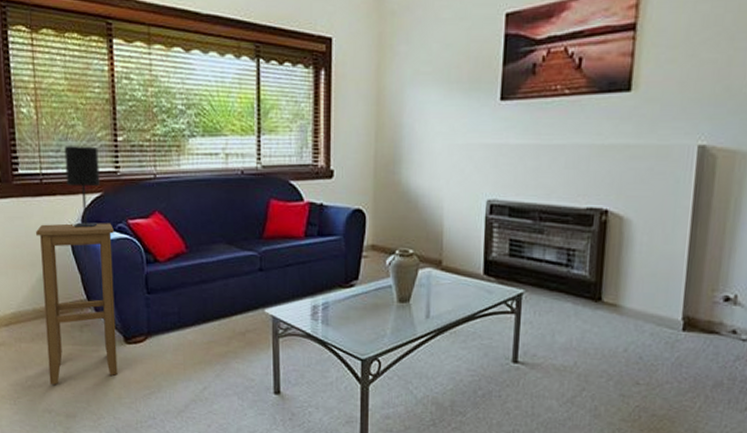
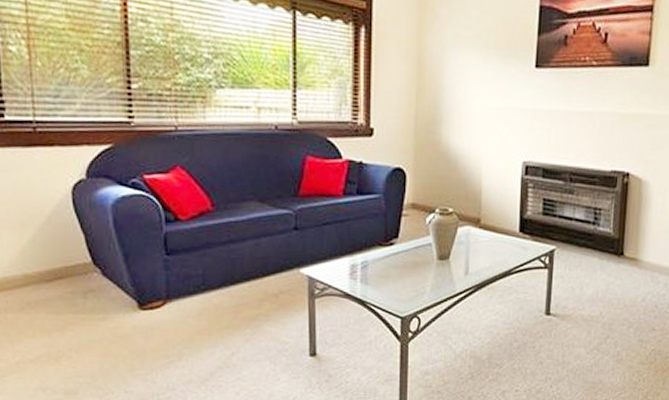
stool: present [36,223,118,385] -> none [27,177,130,359]
table lamp: present [64,146,100,228] -> none [64,91,109,183]

